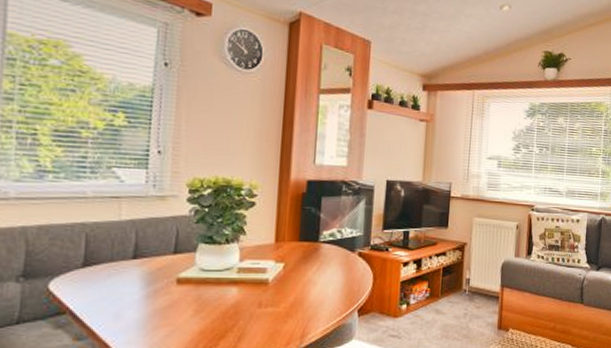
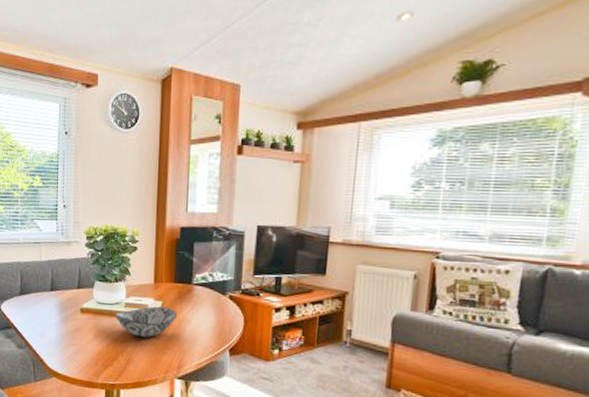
decorative bowl: none [223,269,301,308] -> present [114,306,177,338]

